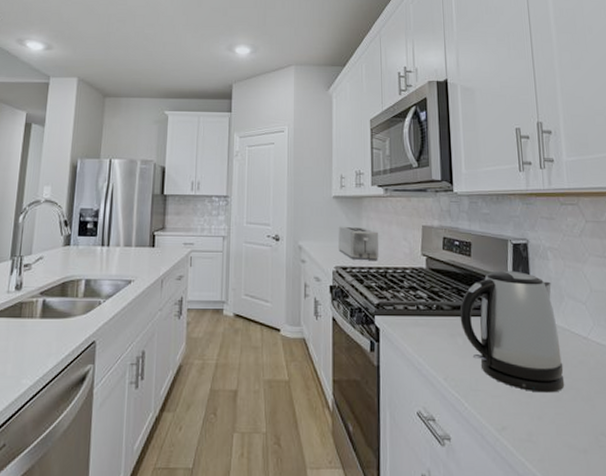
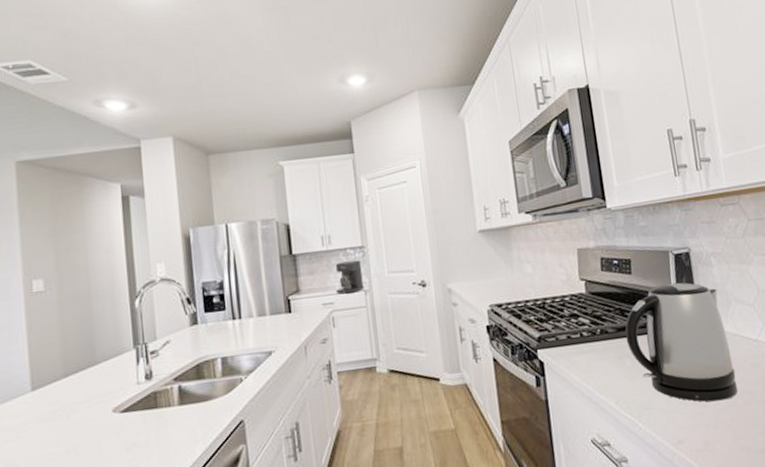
coffee maker: none [198,207,224,237] -> present [335,260,364,294]
toaster: present [338,226,379,261] -> none [488,259,535,295]

